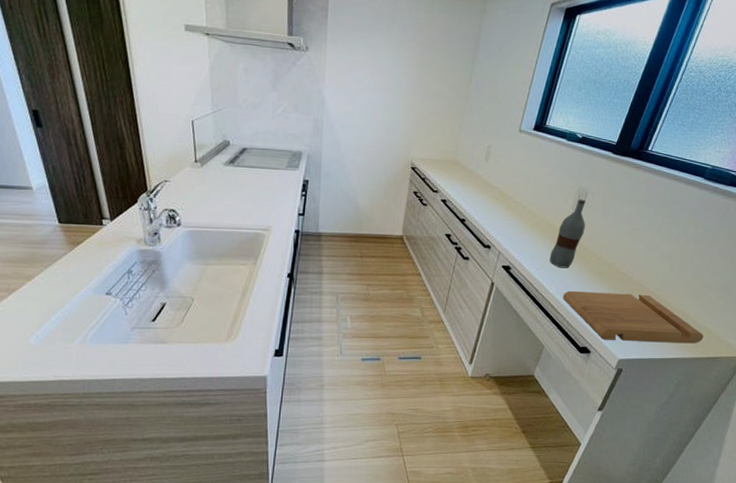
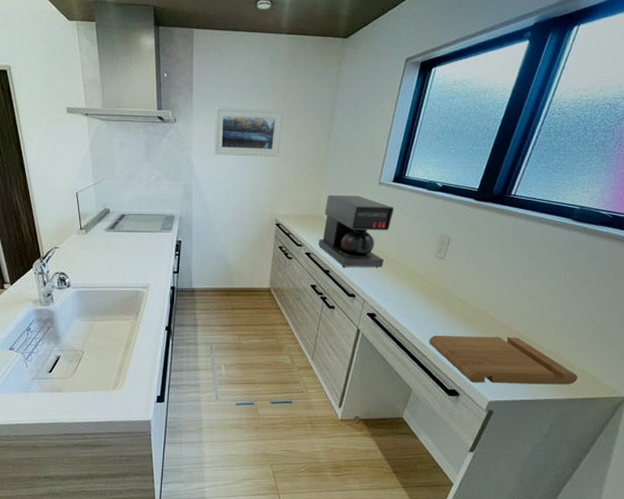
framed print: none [348,37,424,96] -> present [214,106,283,157]
coffee maker: none [455,139,534,219] -> present [319,194,394,268]
bottle: present [549,199,586,269] -> none [414,246,449,314]

